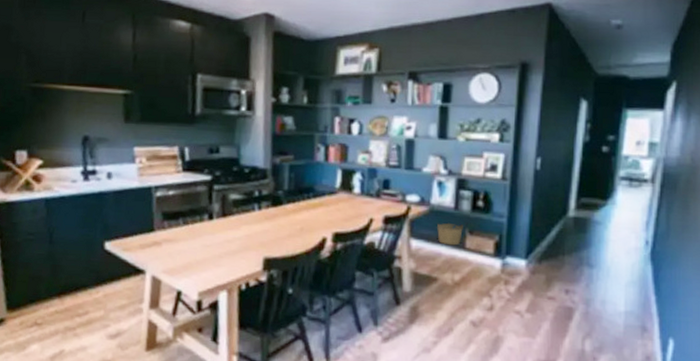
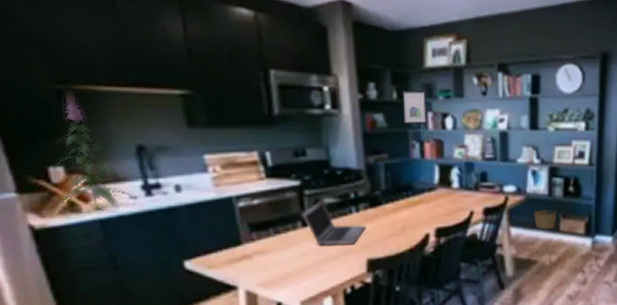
plant: none [20,85,74,191] -> present [54,87,134,211]
laptop: none [209,196,266,241] -> present [302,200,366,245]
picture frame: none [311,96,335,128] -> present [402,90,427,124]

